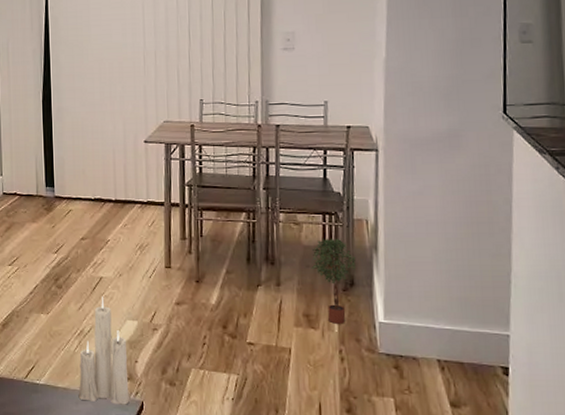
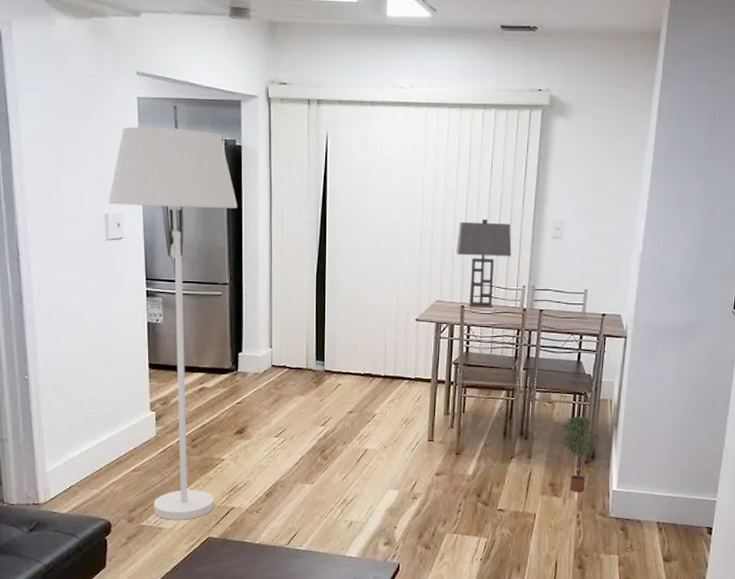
candle: present [78,296,131,405] -> none [338,467,388,567]
table lamp: none [181,35,240,127] -> present [456,218,512,308]

